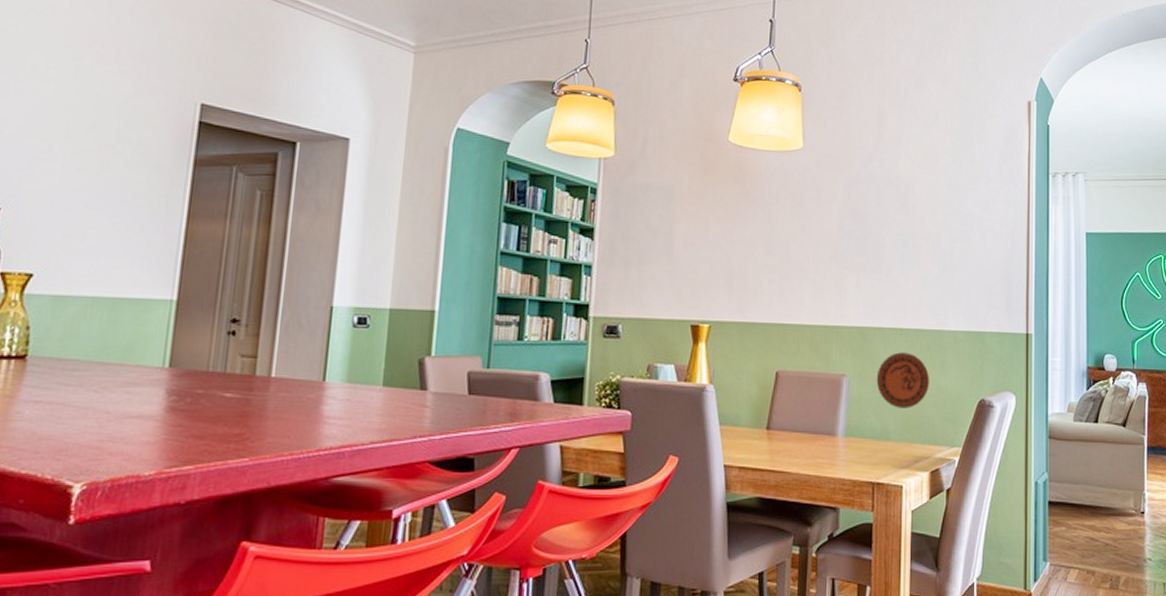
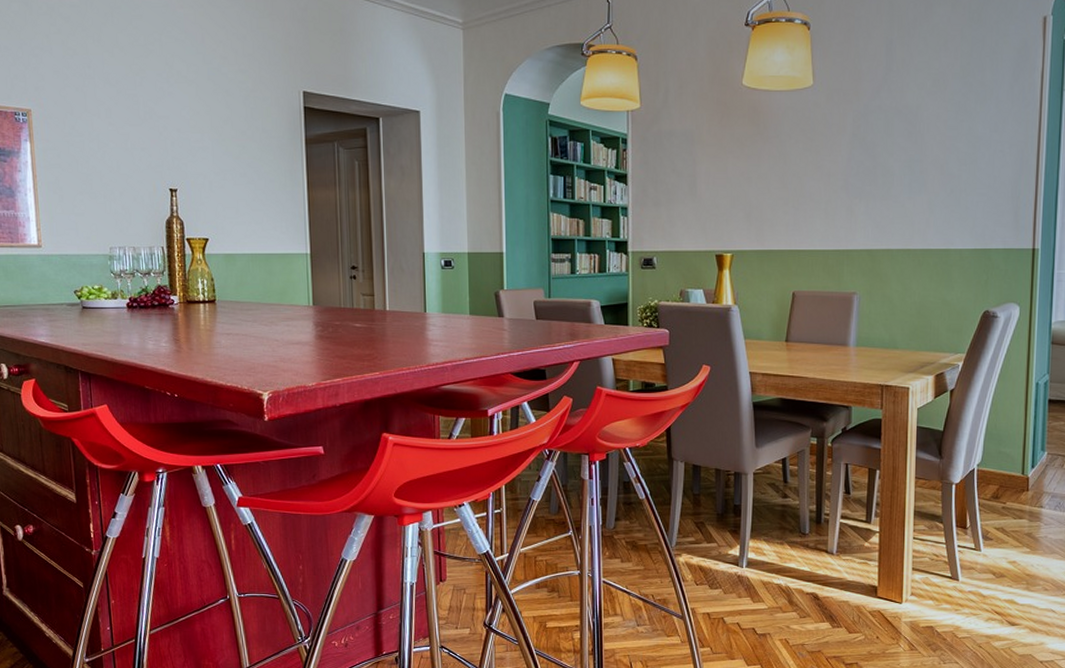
decorative plate: present [876,352,930,409] -> none [885,271,936,321]

